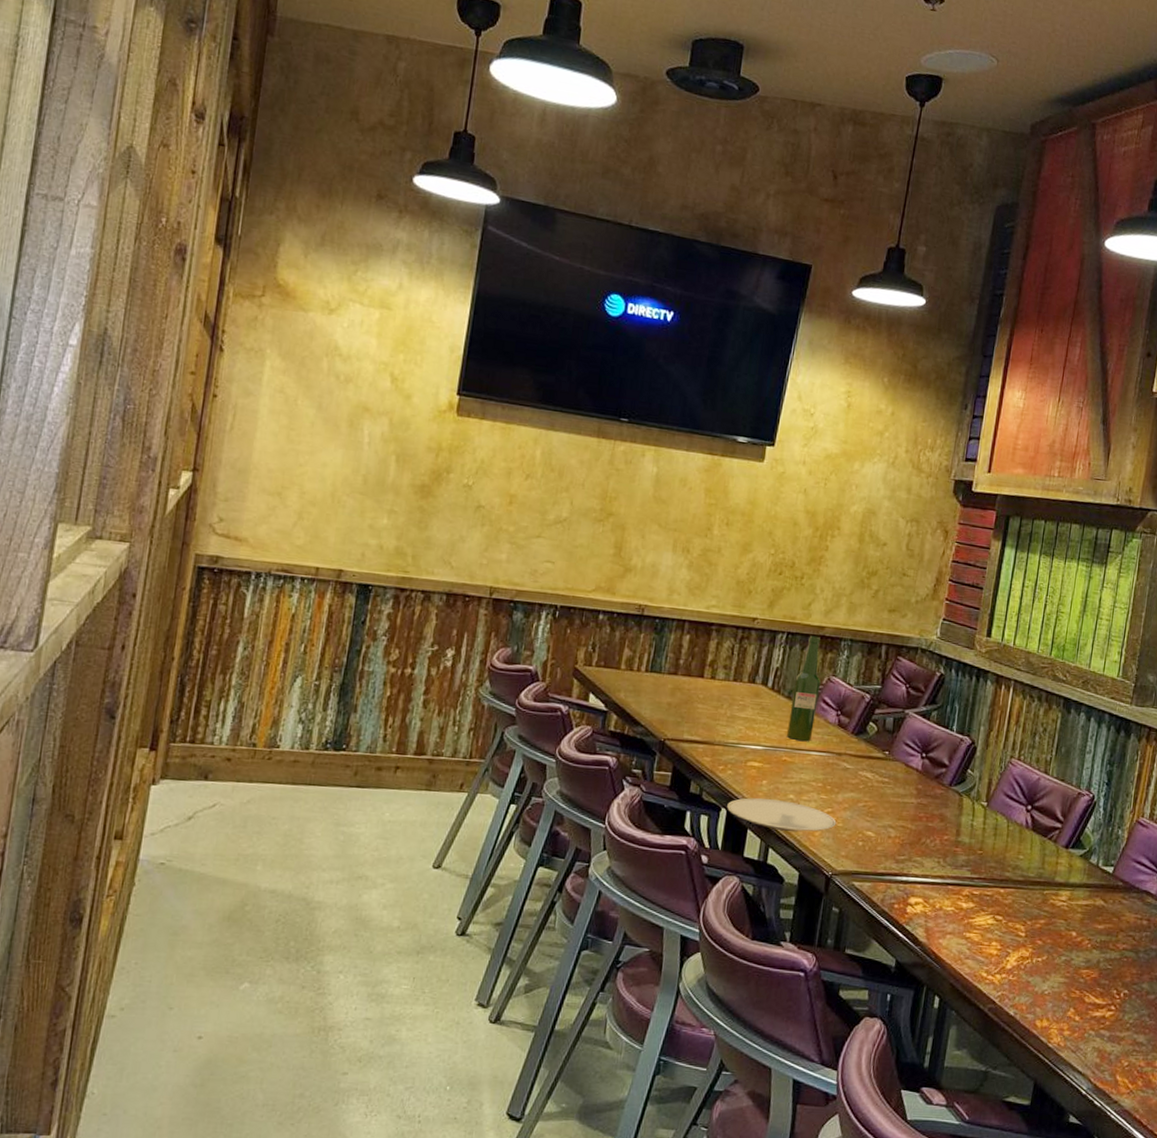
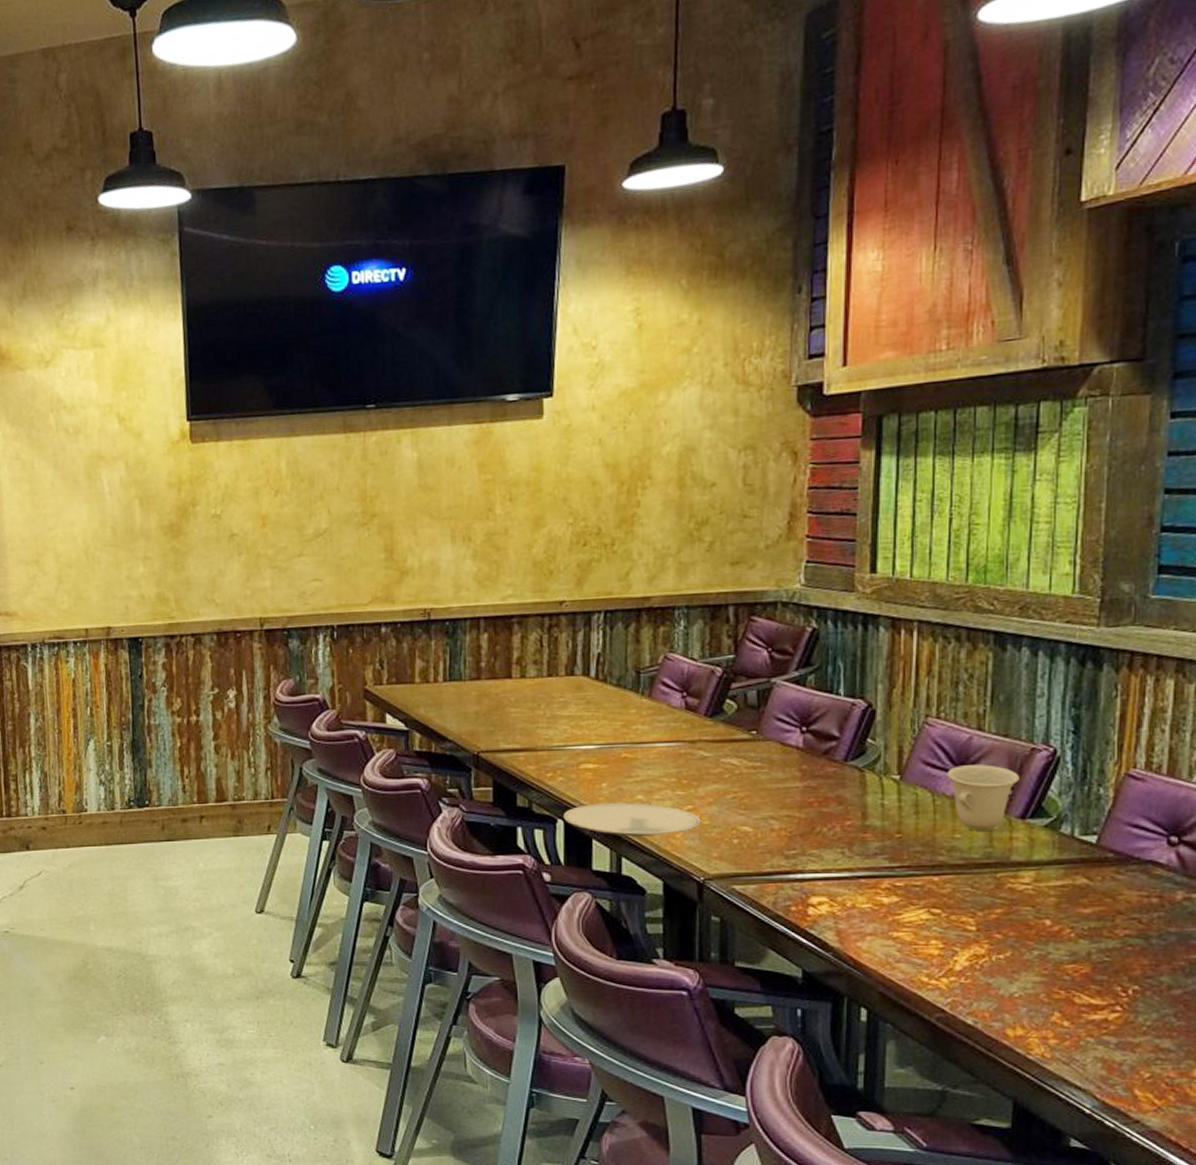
beer bottle: present [786,635,821,741] -> none [622,609,656,733]
cup: none [1019,800,1068,856] -> present [947,764,1019,832]

